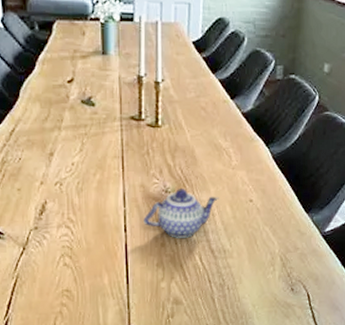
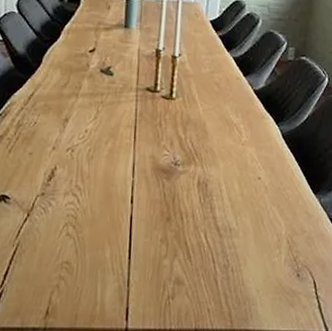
teapot: present [143,189,219,238] -> none [151,162,228,213]

